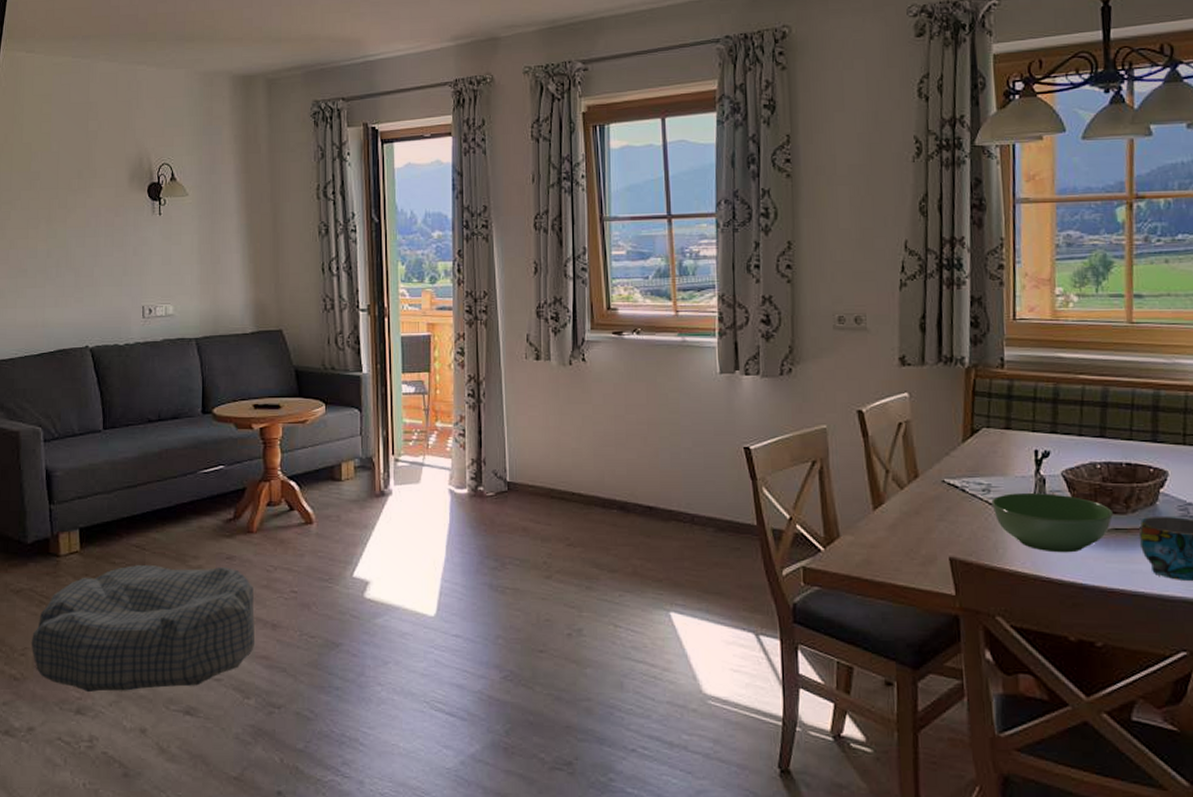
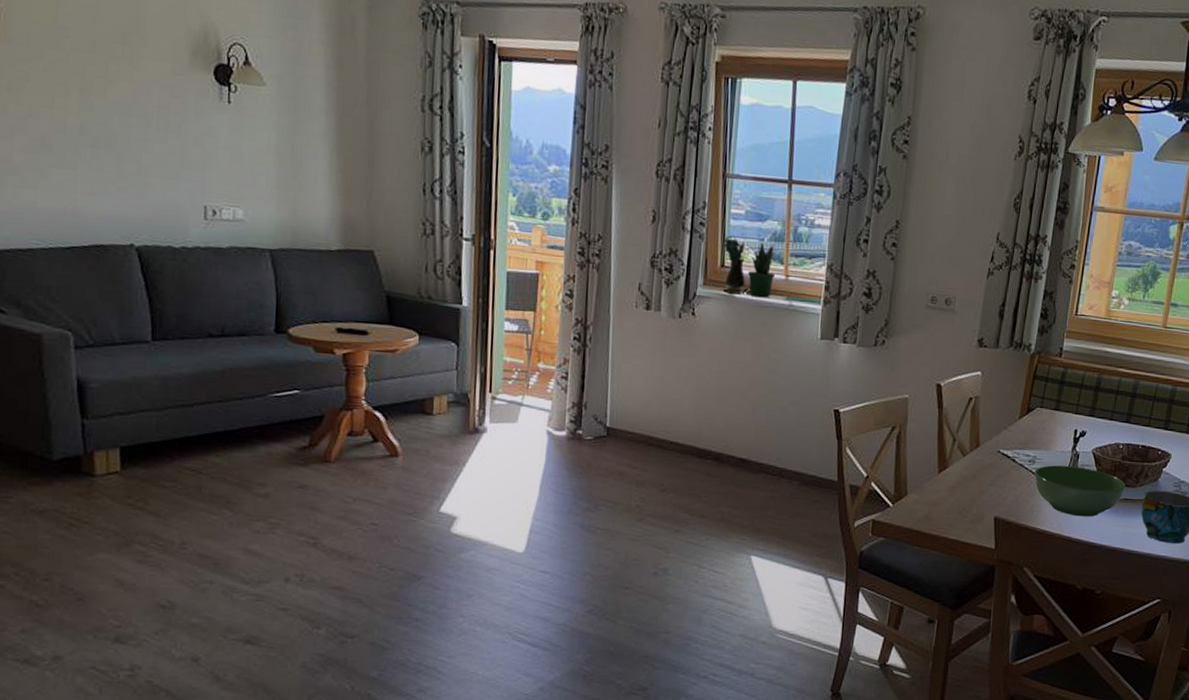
dog bed: present [31,565,256,692] -> none [57,490,329,620]
vase: none [607,277,634,336] -> present [723,235,745,295]
planter: none [636,280,664,337] -> present [748,243,776,298]

